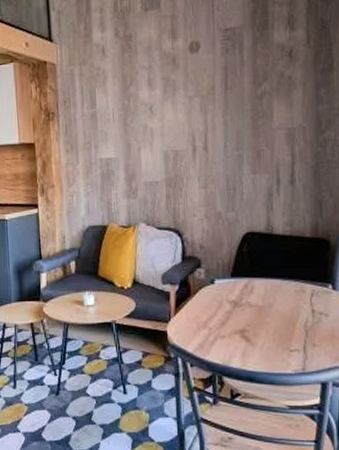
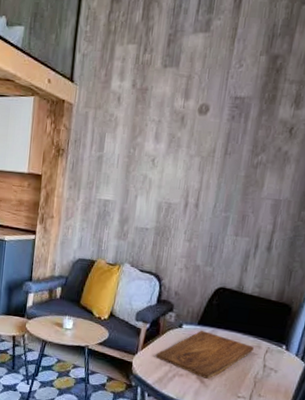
cutting board: none [192,283,297,336] -> present [156,331,254,379]

